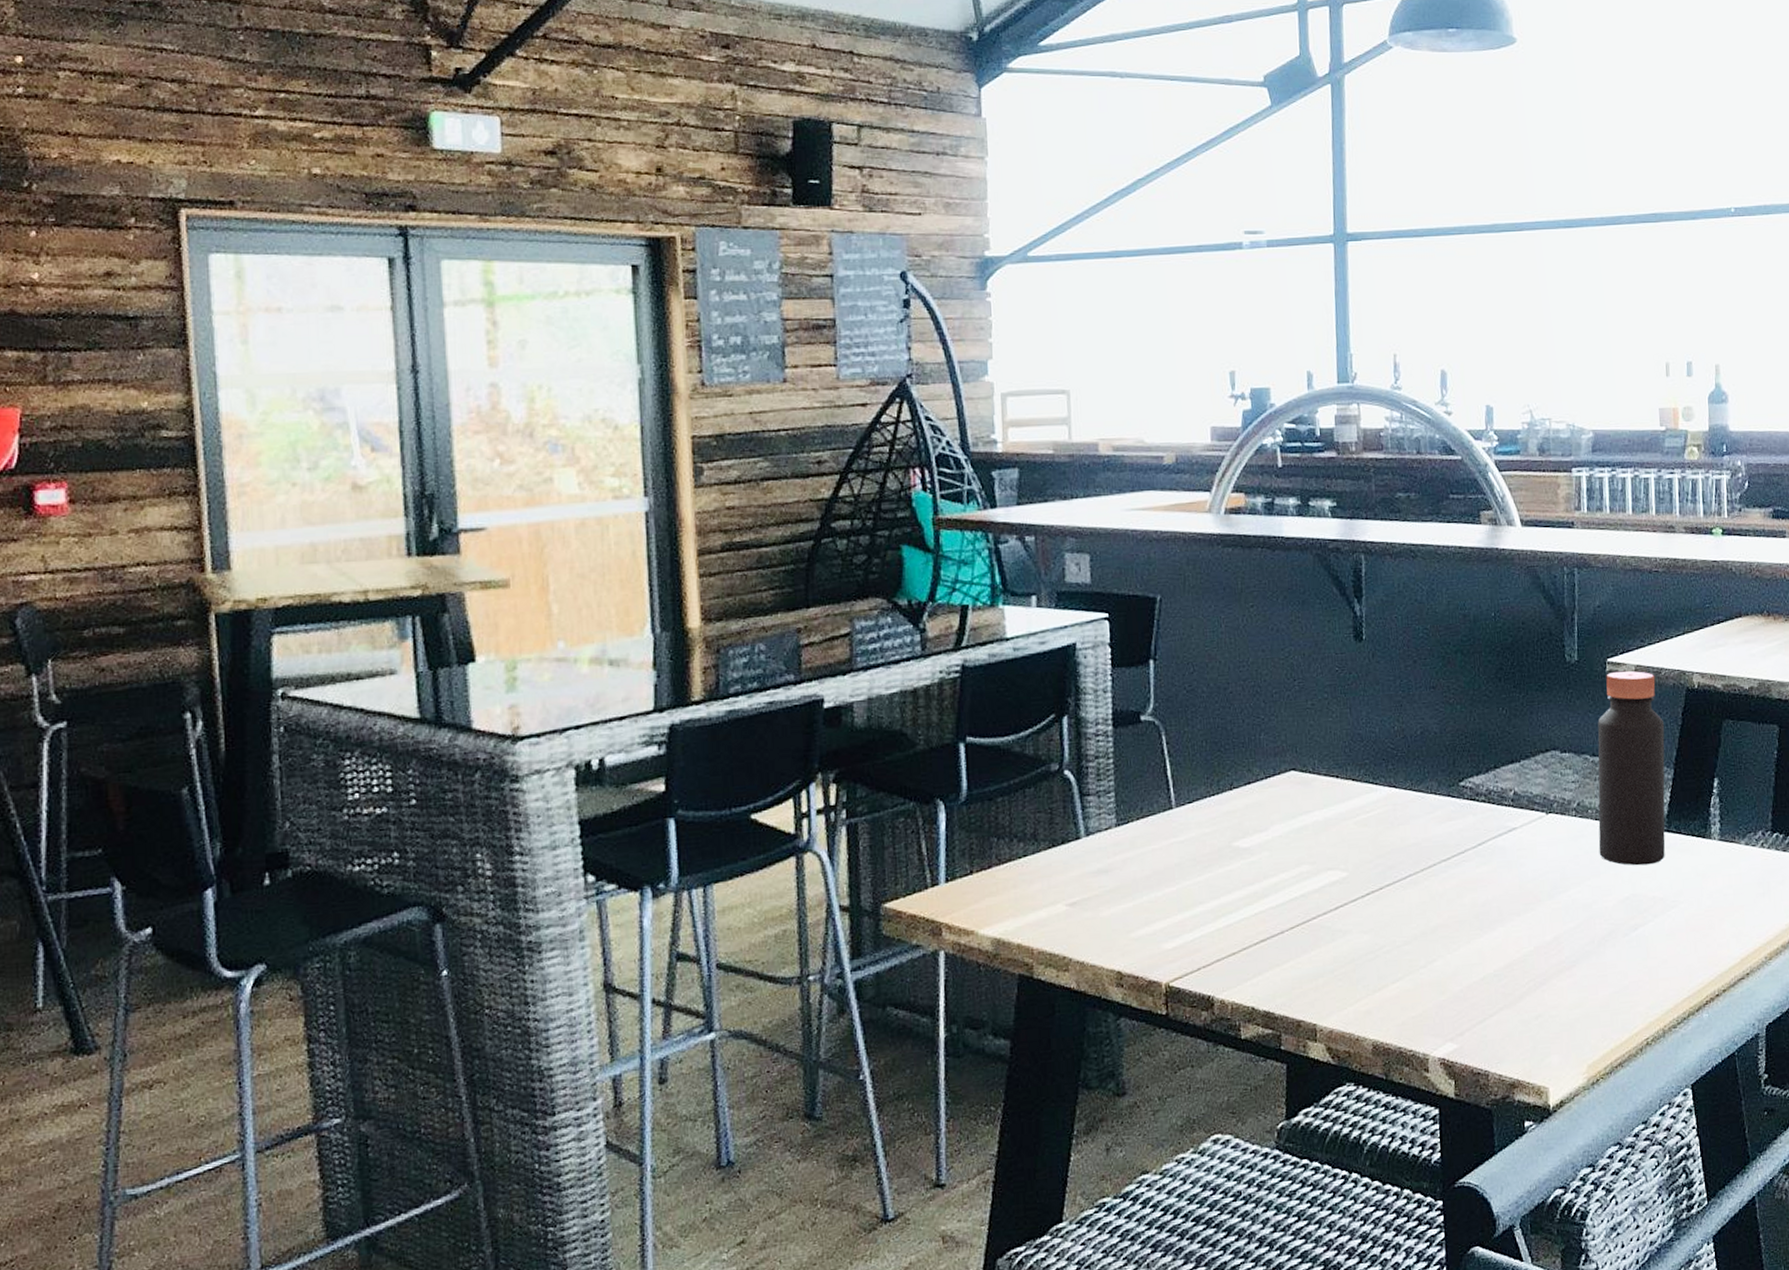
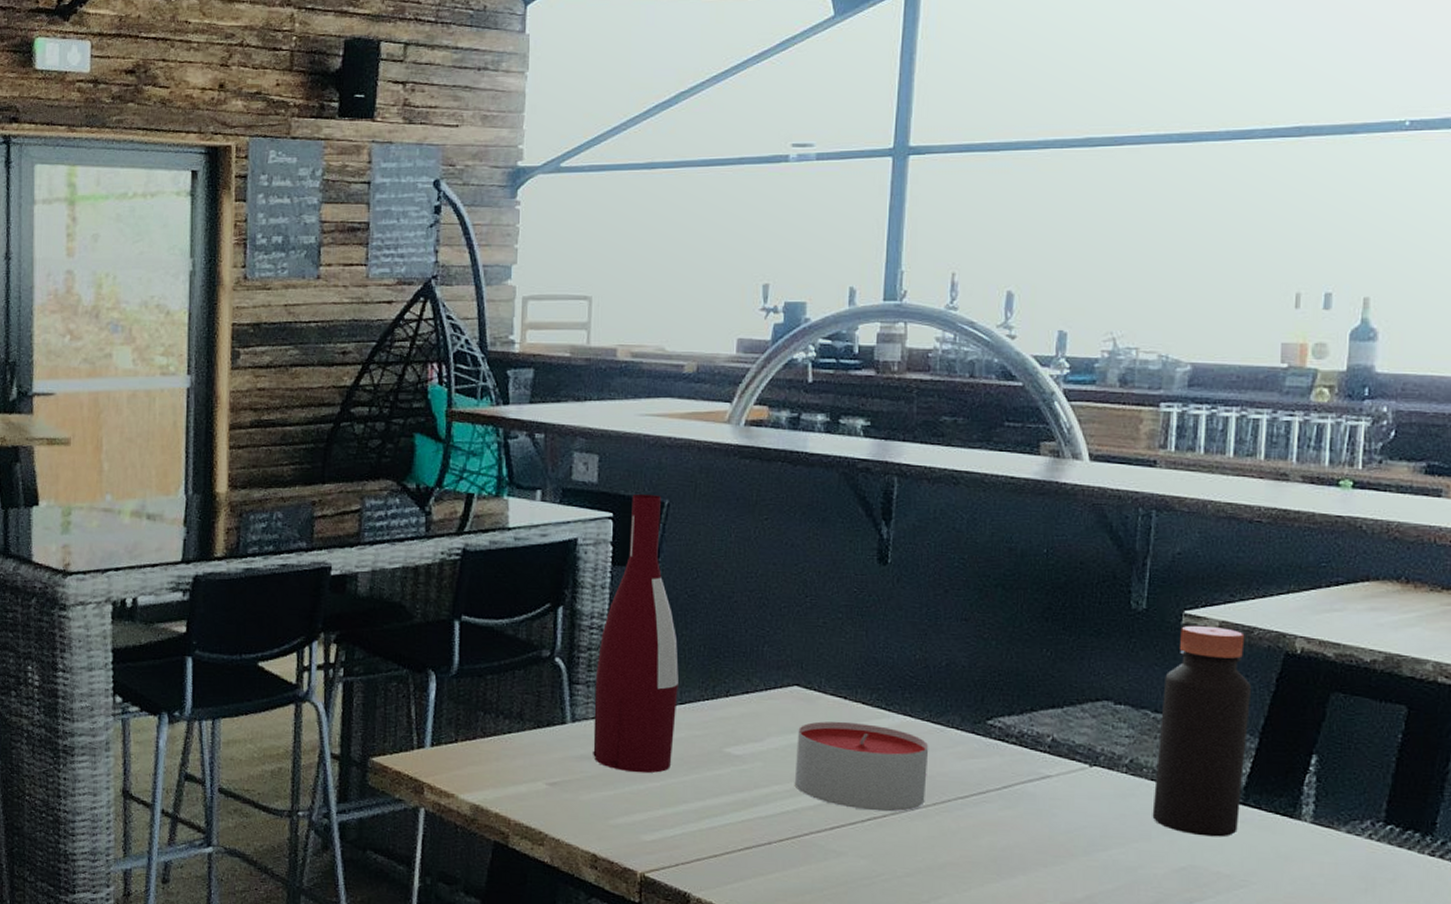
wine bottle: none [1105,590,1186,881] -> present [593,493,679,774]
candle: none [1298,800,1414,886] -> present [794,721,929,812]

